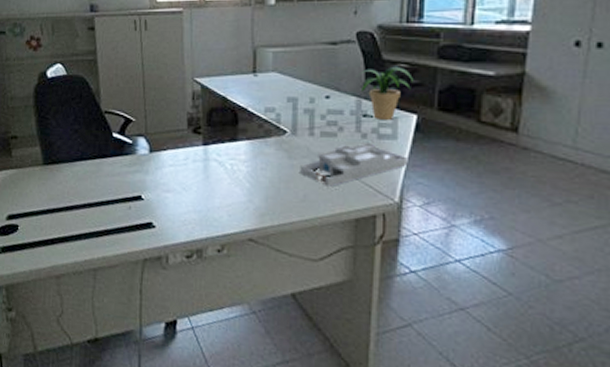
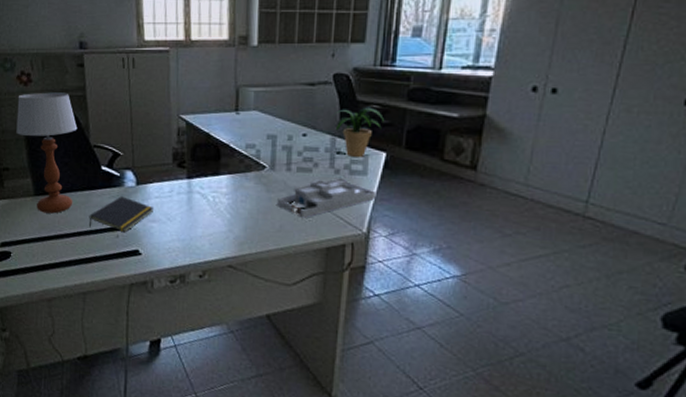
table lamp: none [25,57,88,184] -> present [16,92,78,214]
notepad: none [100,165,169,204] -> present [89,196,155,233]

